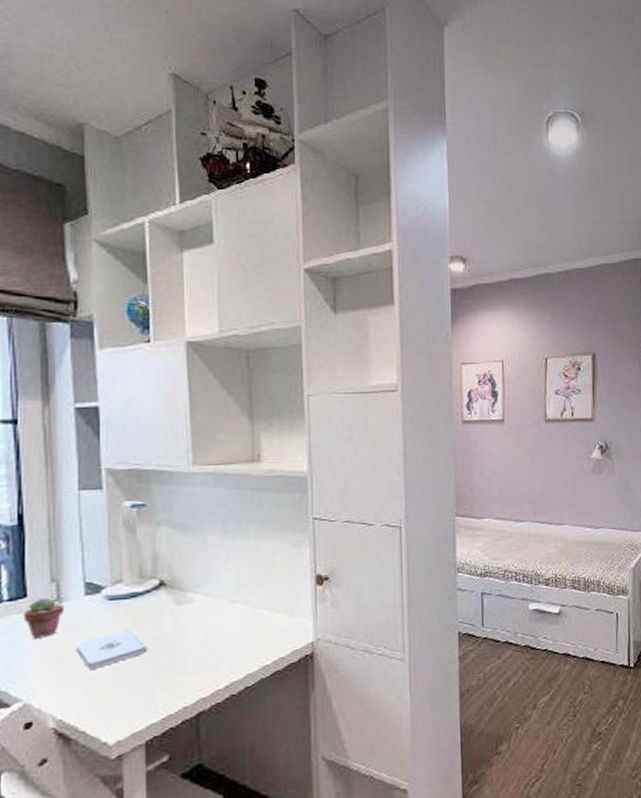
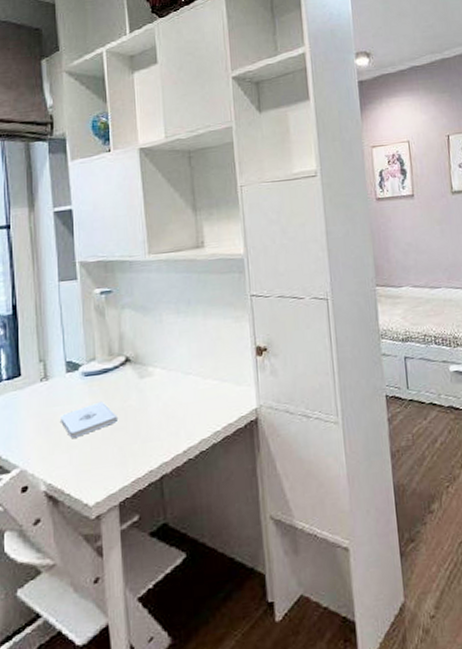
potted succulent: present [23,597,65,639] -> none [18,375,51,412]

